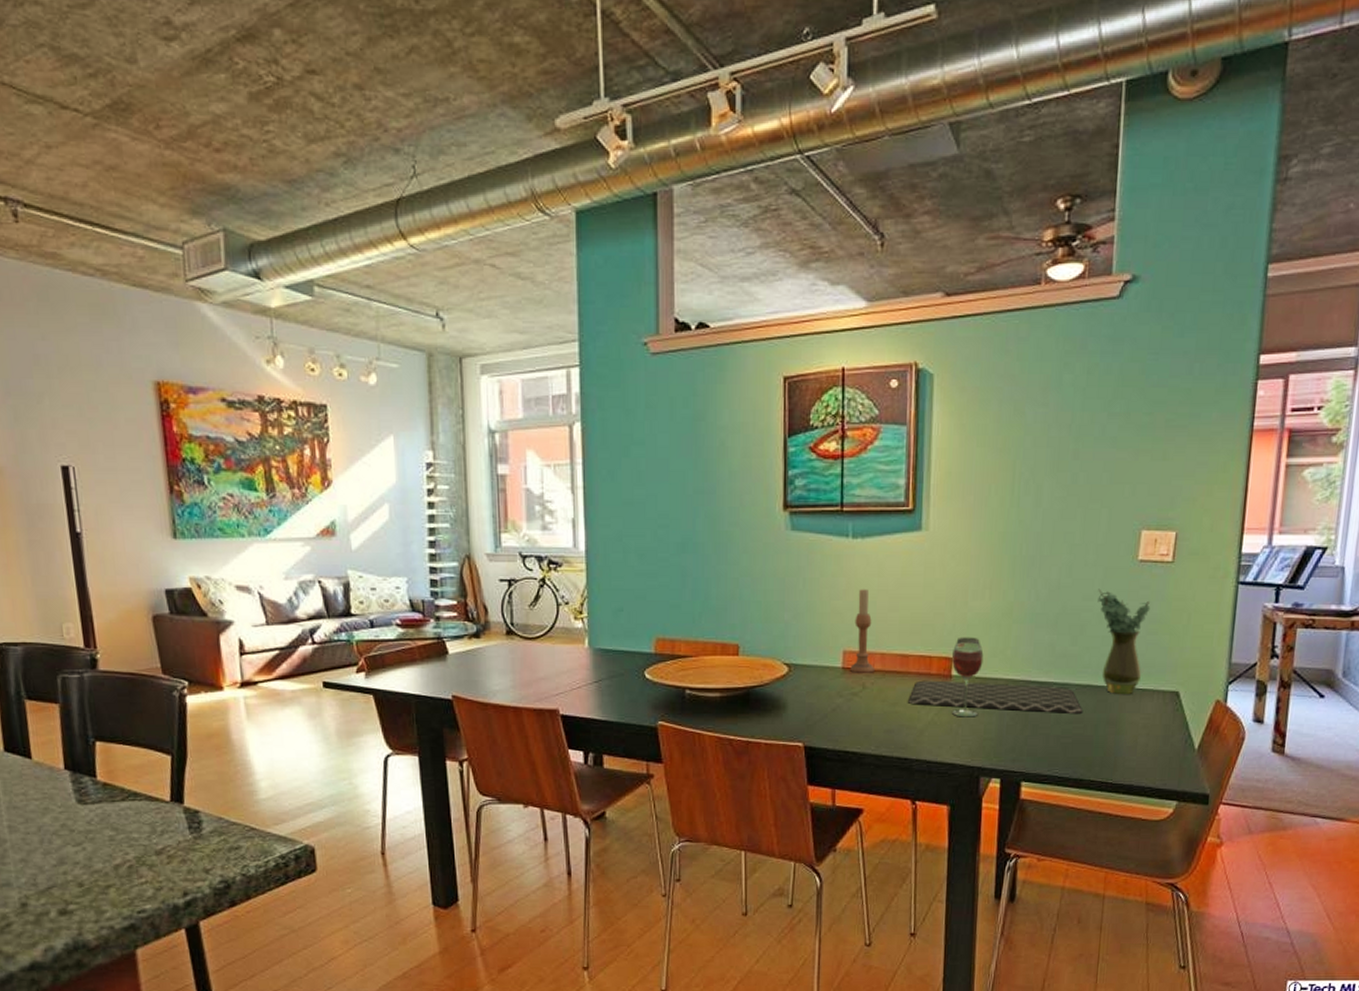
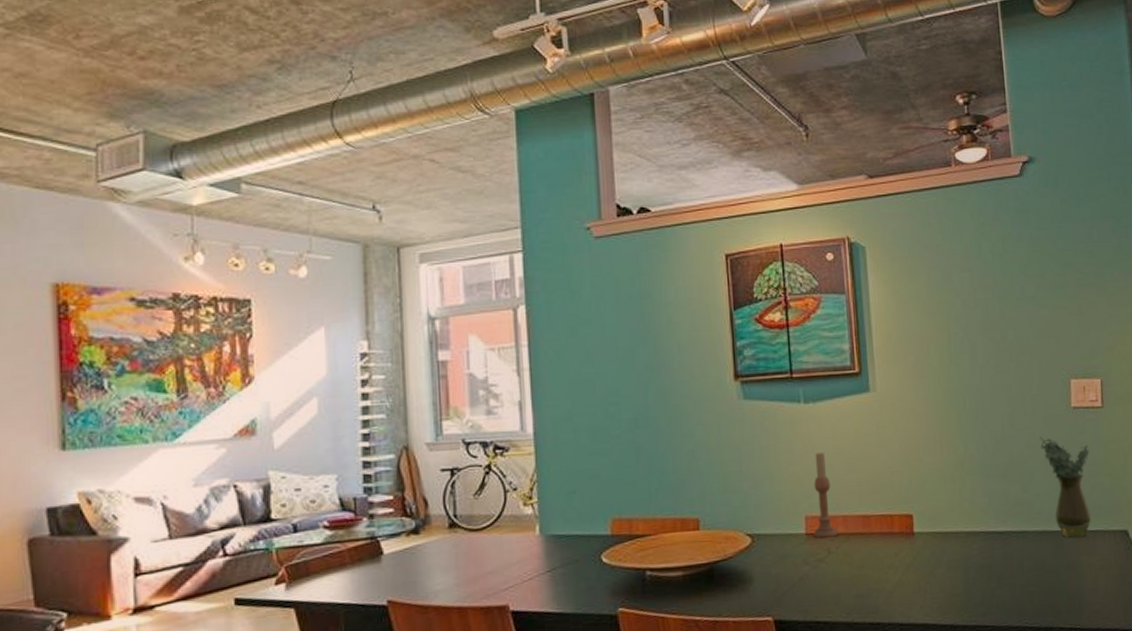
placemat: present [908,680,1083,715] -> none [874,535,1043,566]
wineglass: present [951,637,984,717] -> none [911,492,944,575]

